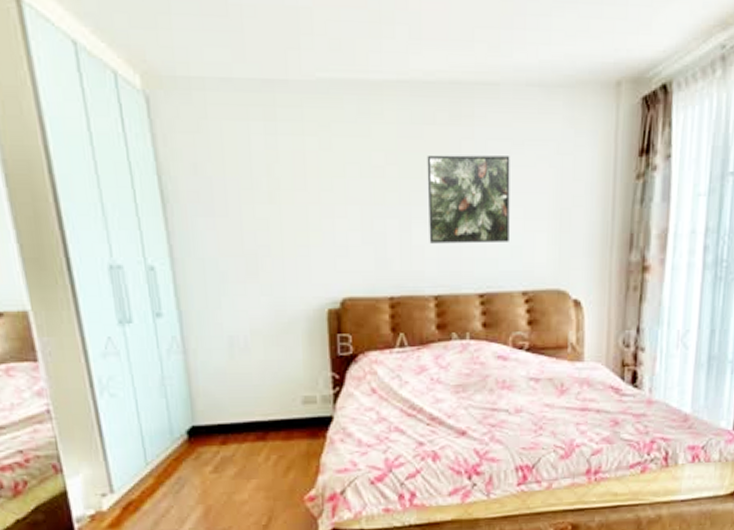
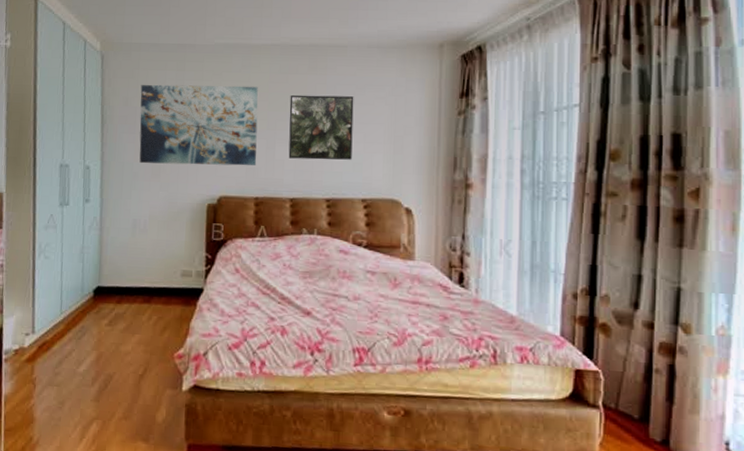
wall art: none [213,142,389,259] -> present [139,84,258,166]

